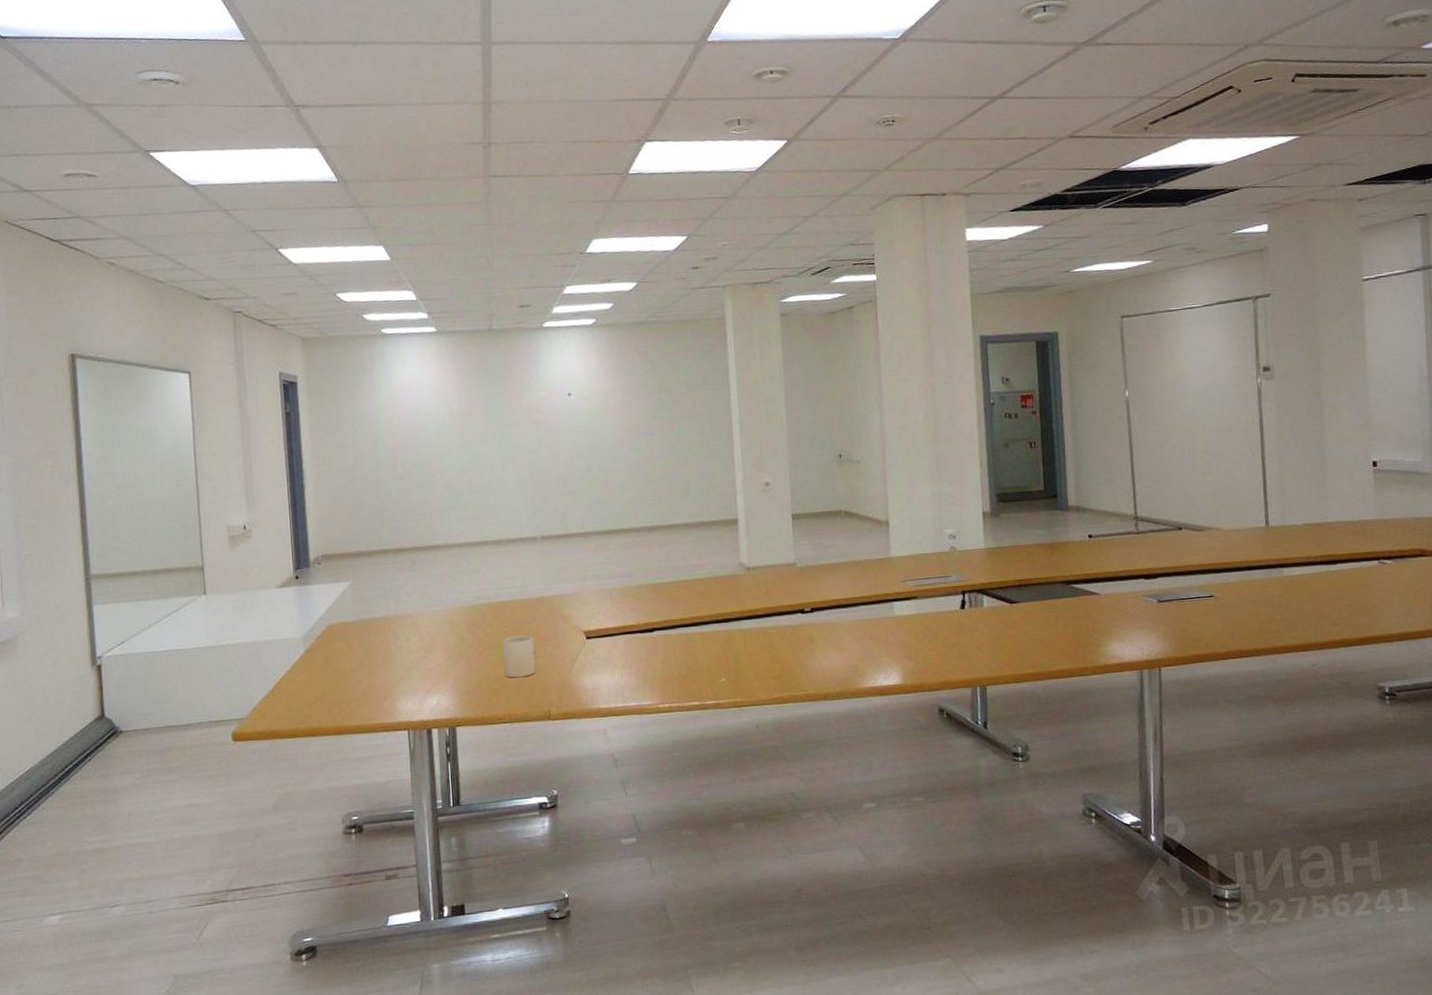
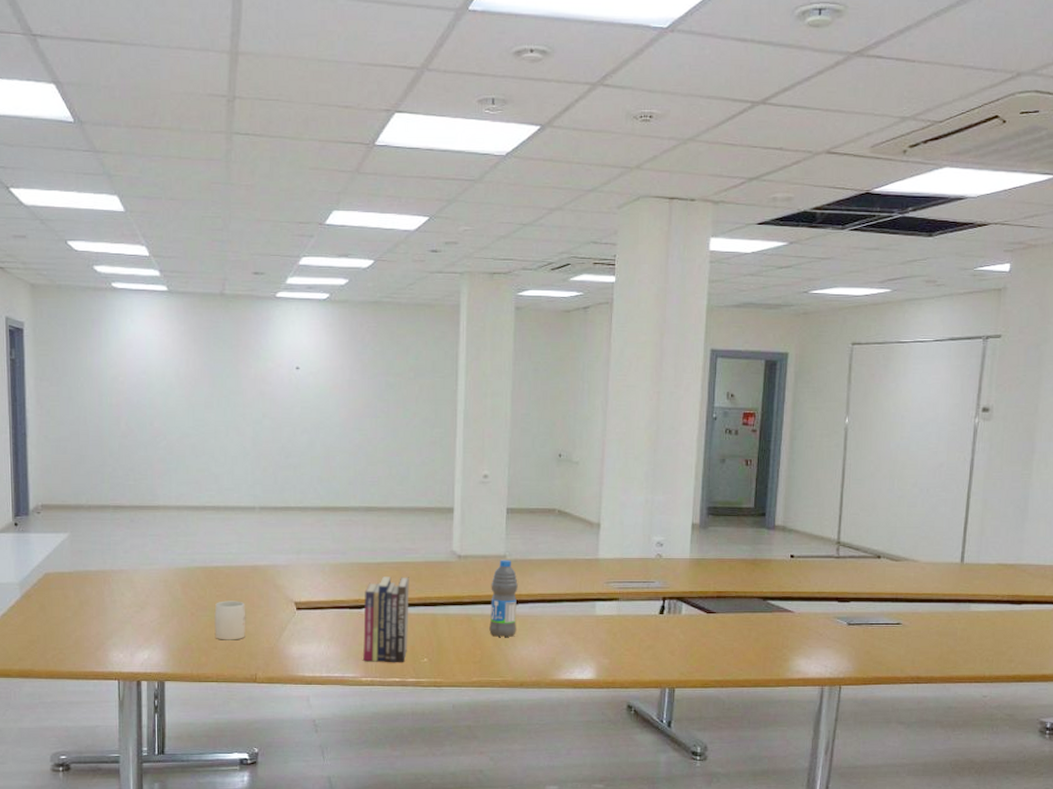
books: none [654,594,704,687] -> present [363,577,409,662]
water bottle: none [783,567,815,649] -> present [489,560,518,637]

